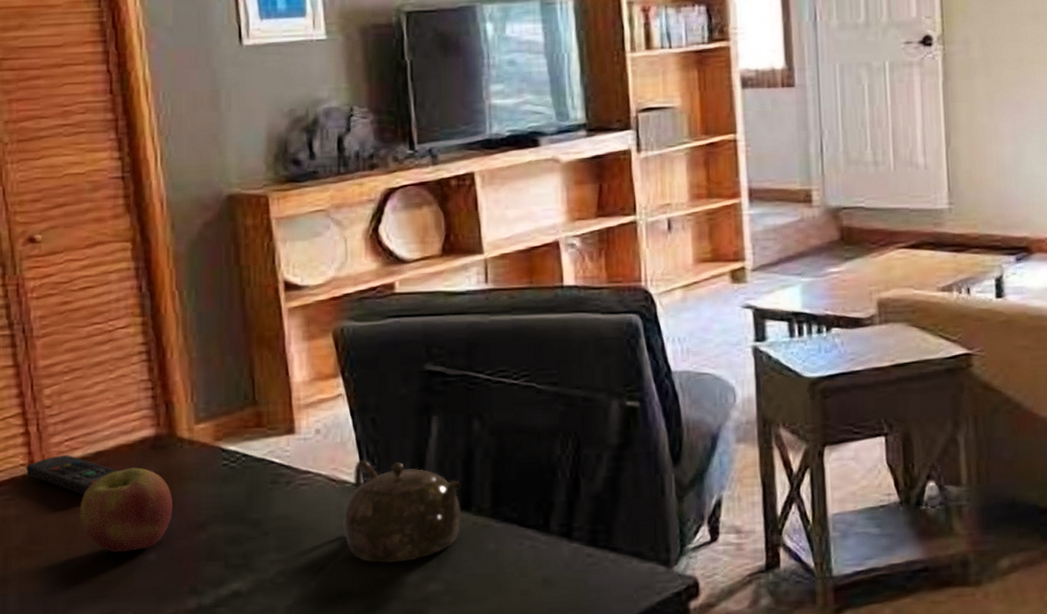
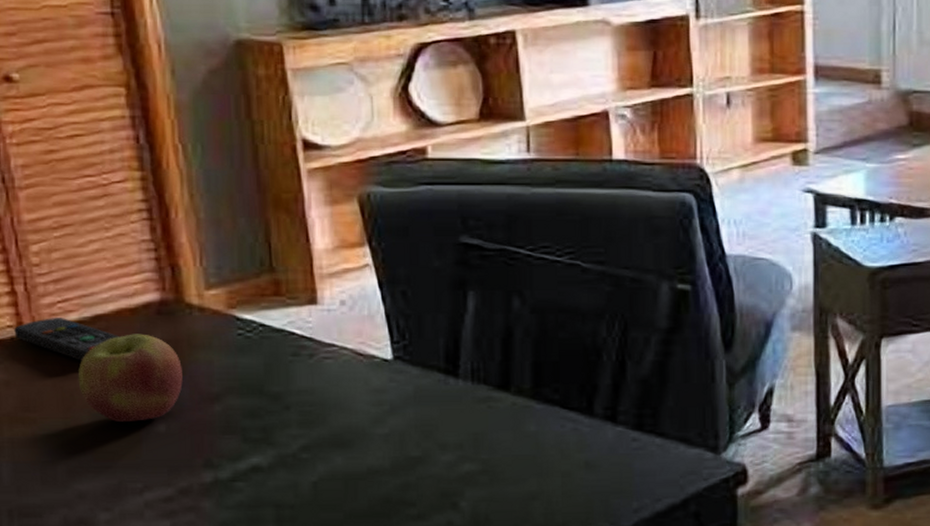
teapot: present [343,460,461,563] -> none [372,335,499,442]

